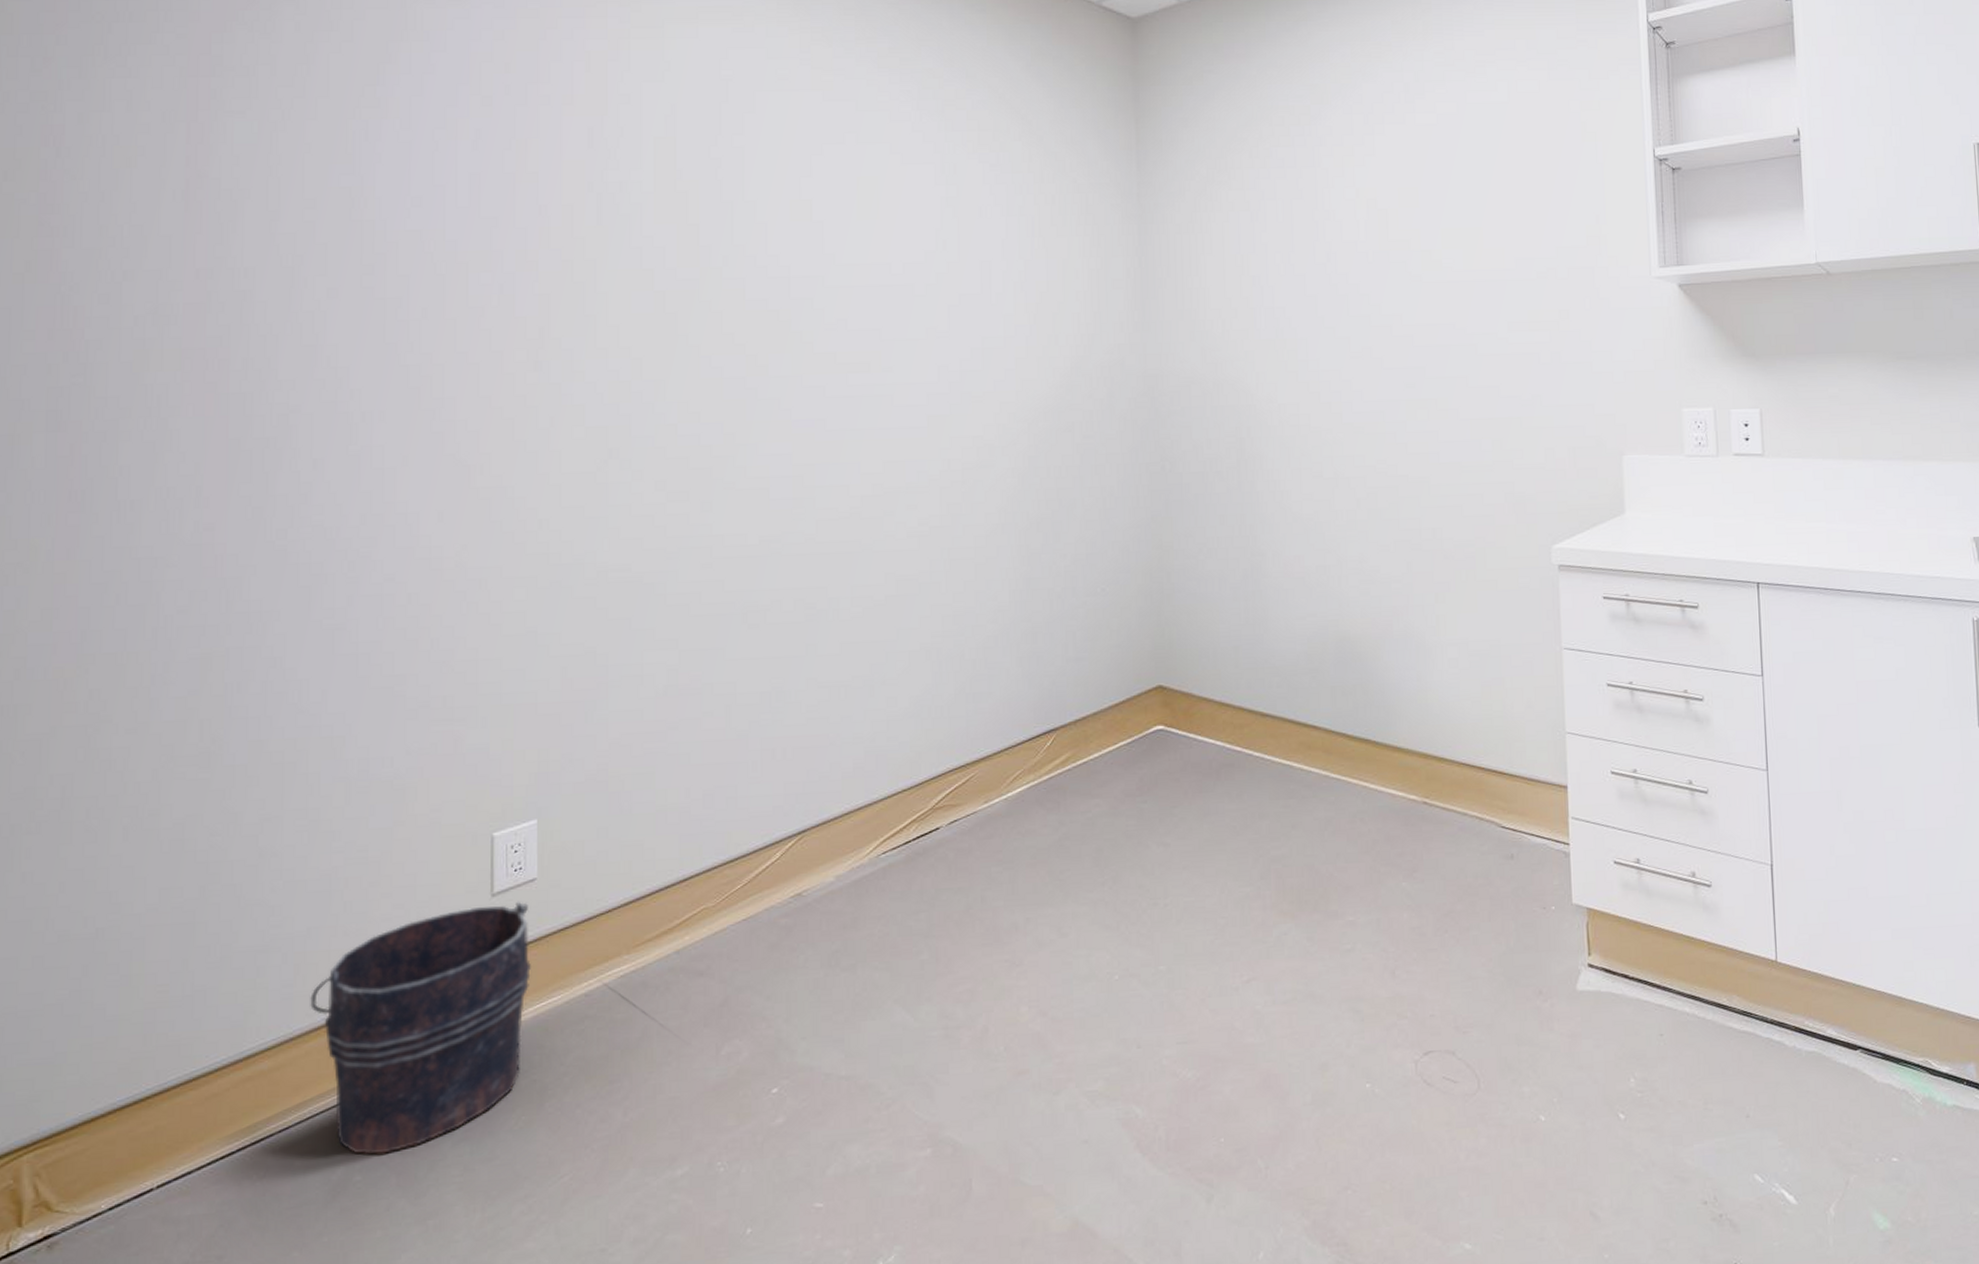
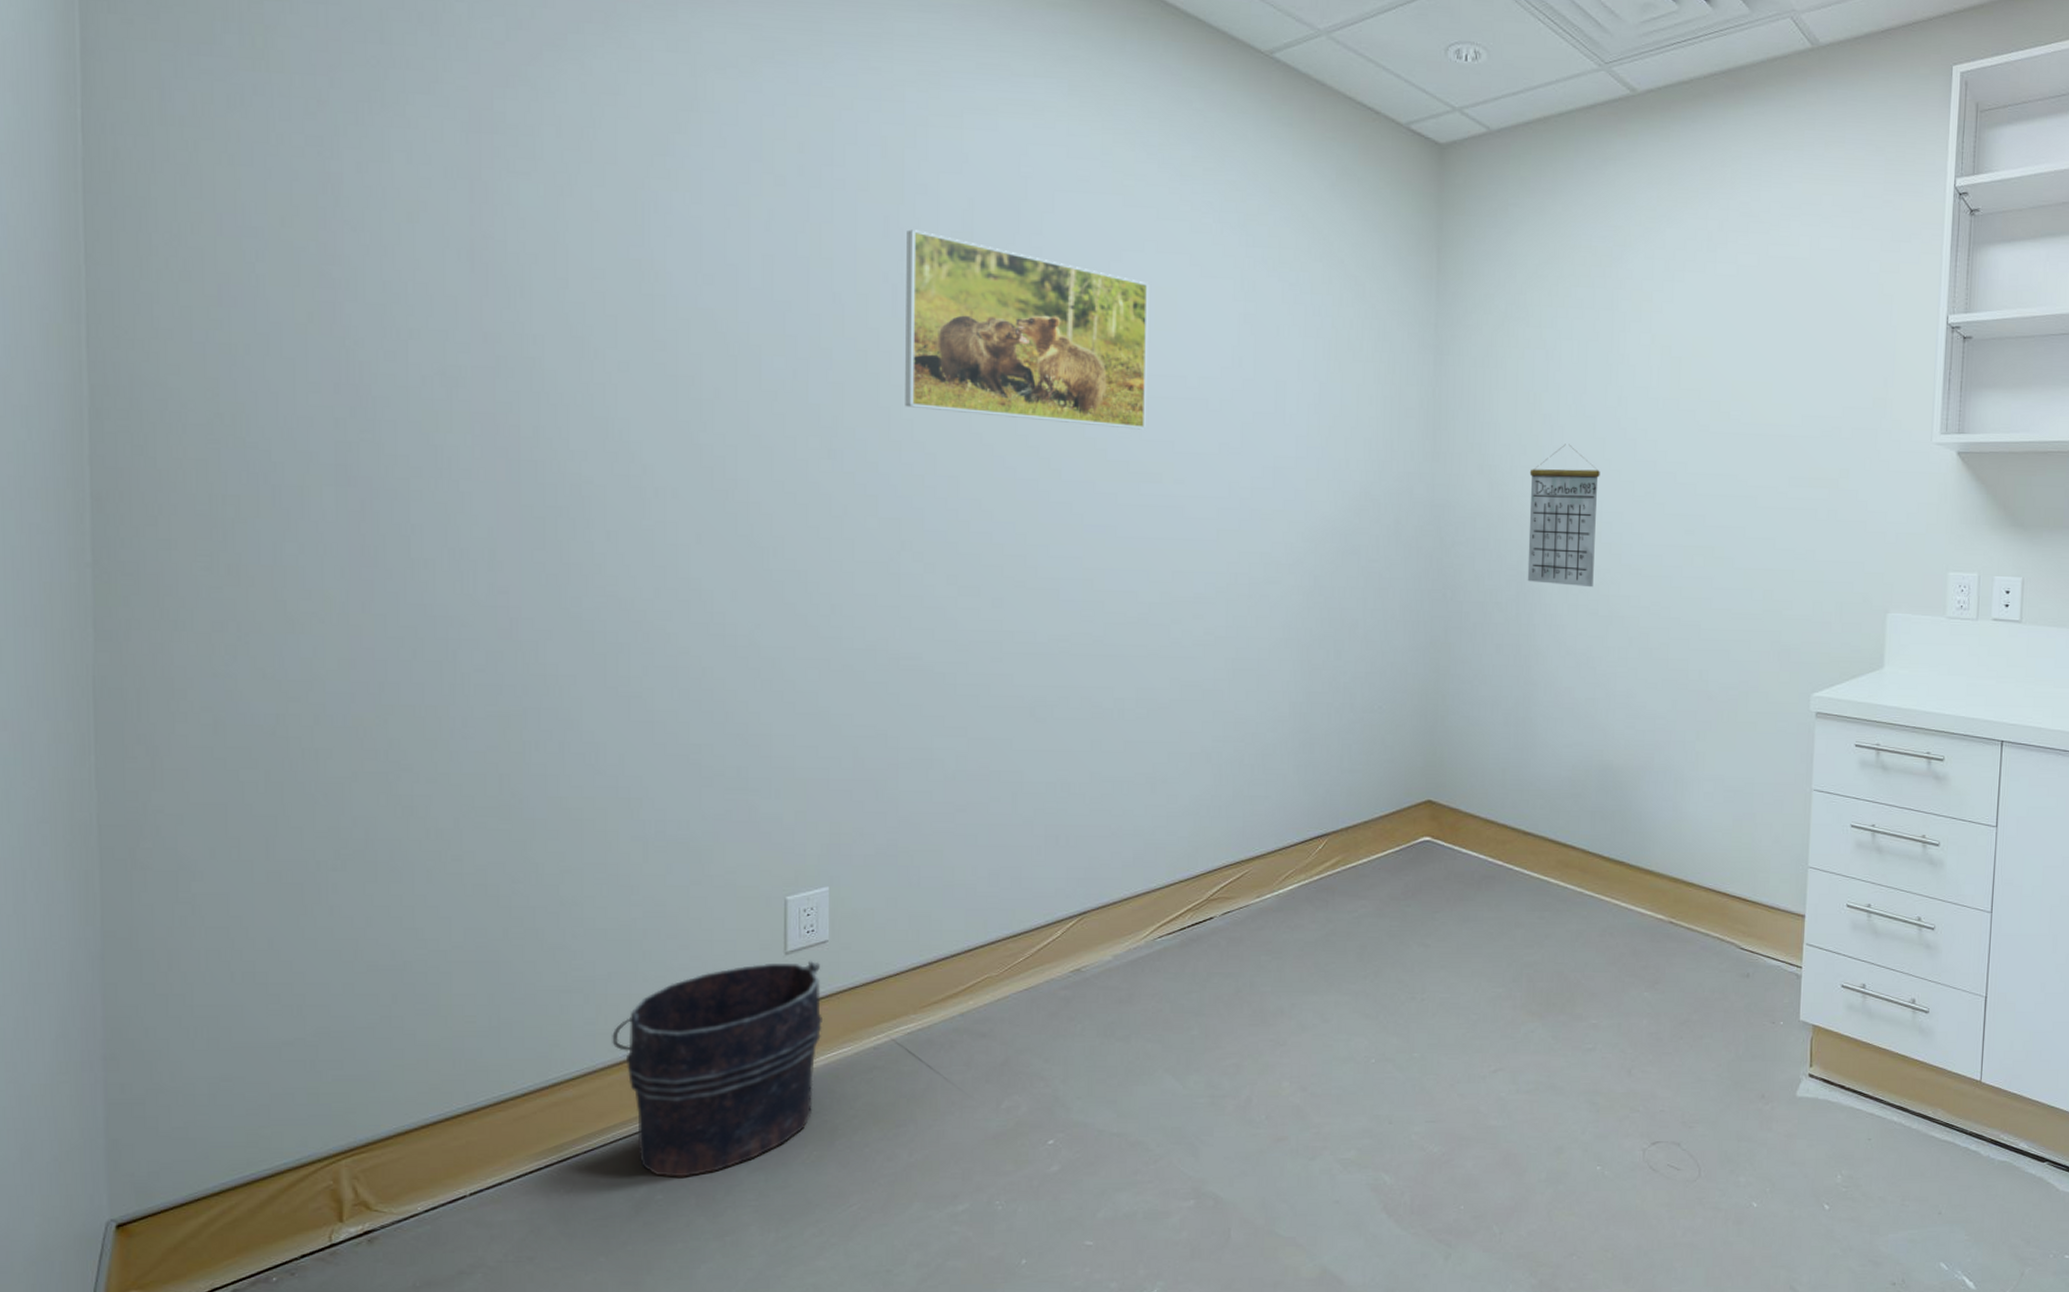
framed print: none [611,139,851,320] -> present [905,229,1148,430]
calendar: none [1242,304,1316,450] -> present [1527,444,1600,588]

